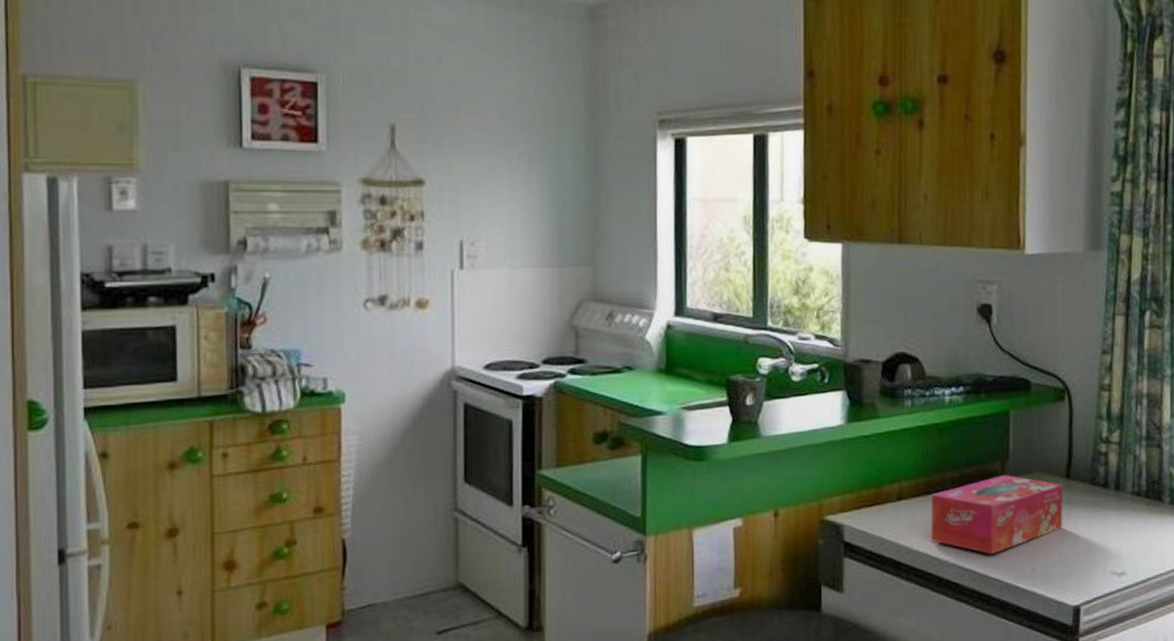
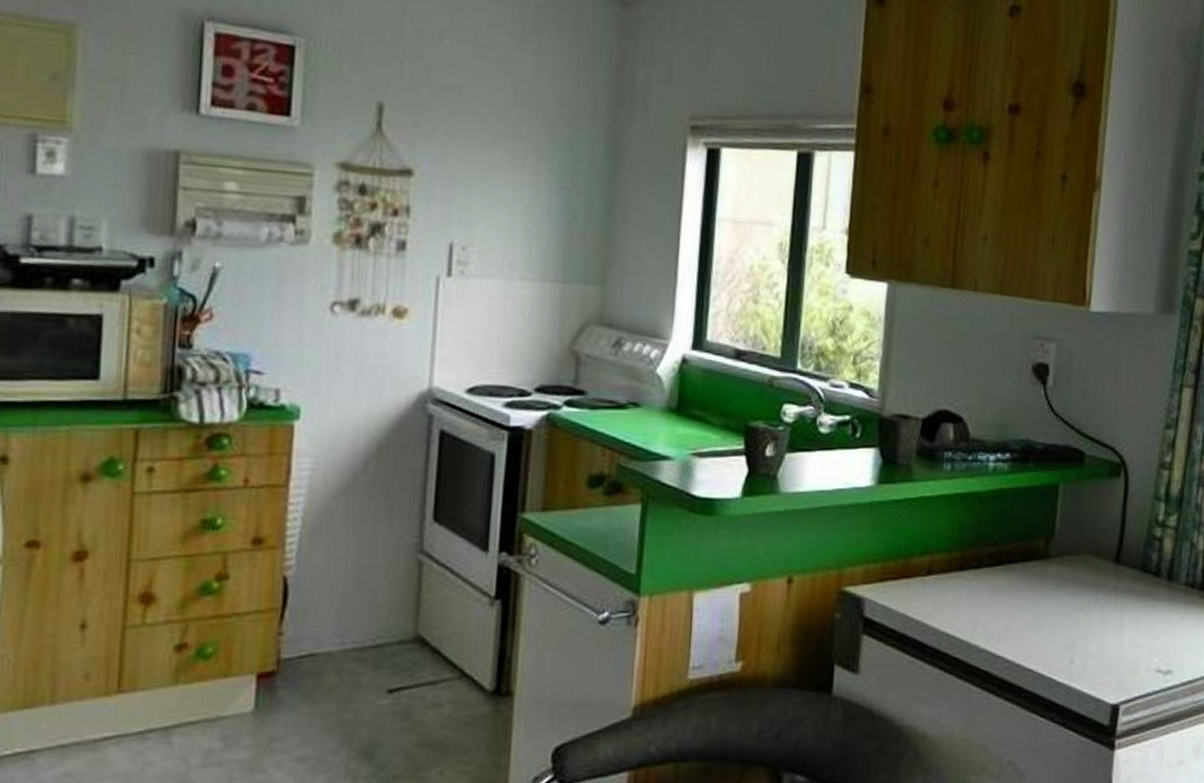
tissue box: present [930,474,1063,554] -> none [960,553,1111,642]

